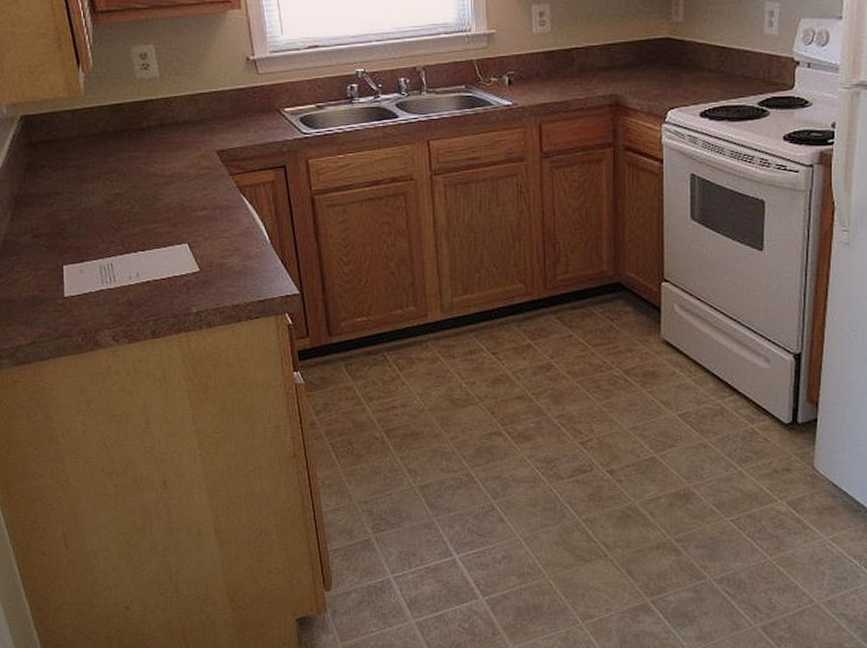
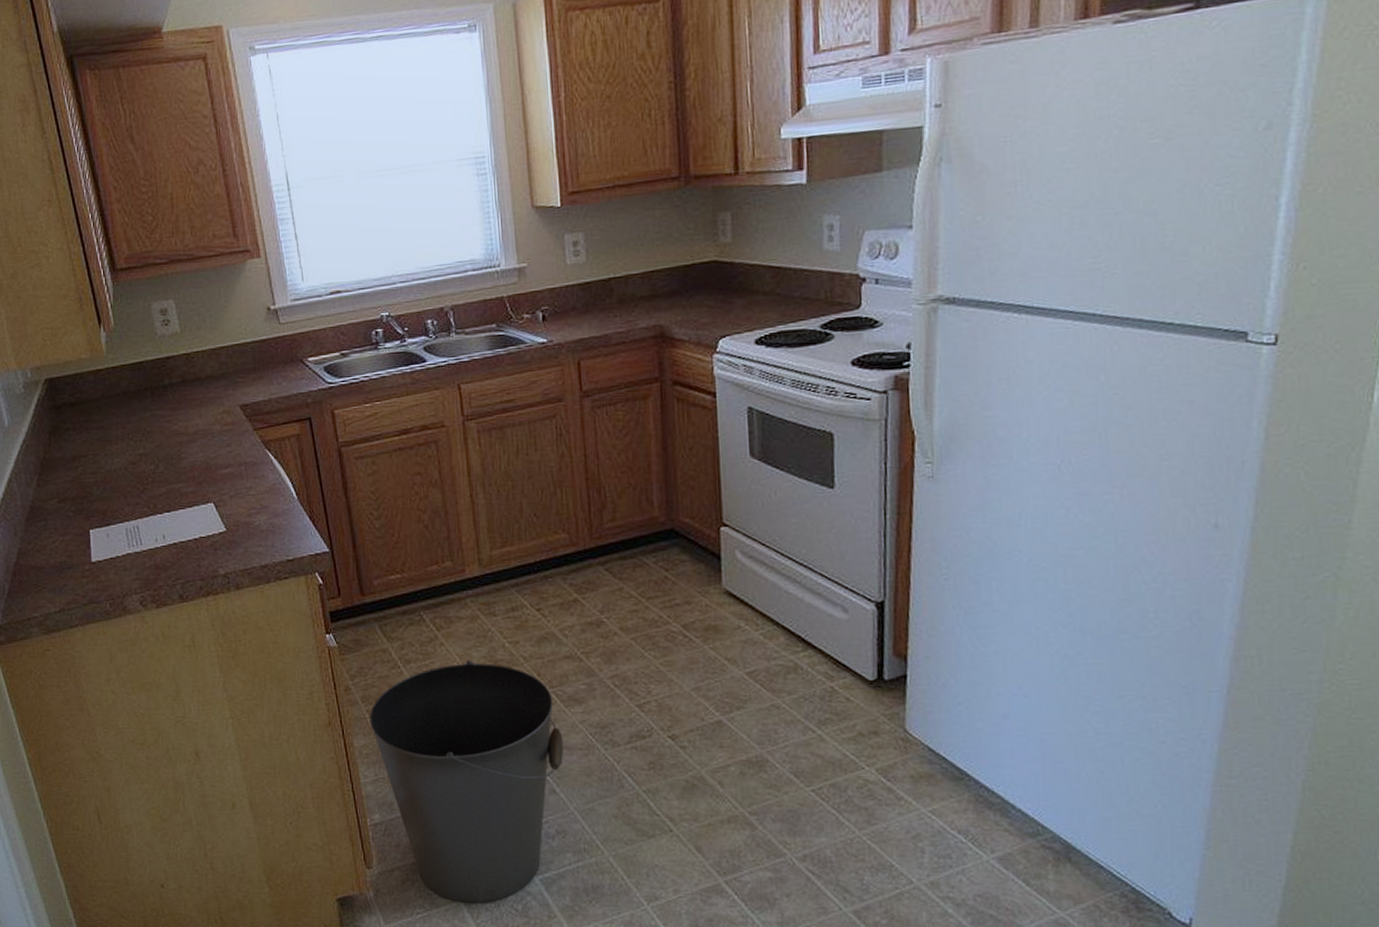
bucket: none [333,398,512,622] -> present [369,660,564,903]

